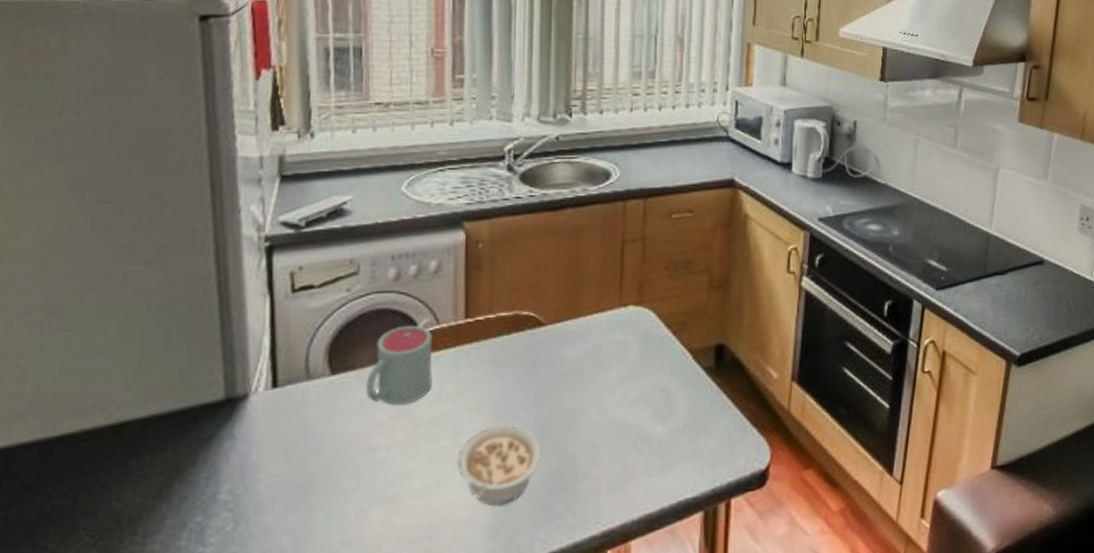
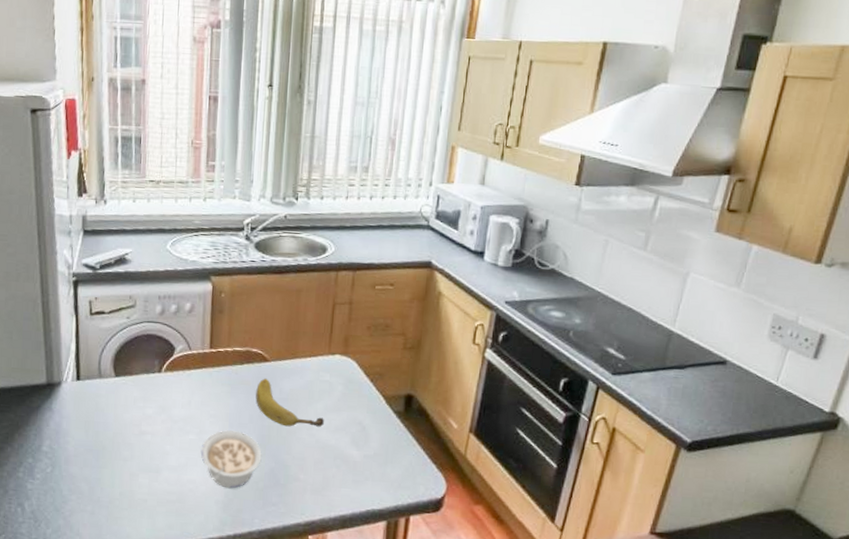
mug: present [366,325,433,405] -> none [139,348,186,405]
fruit: none [529,348,619,409] -> present [256,378,324,427]

